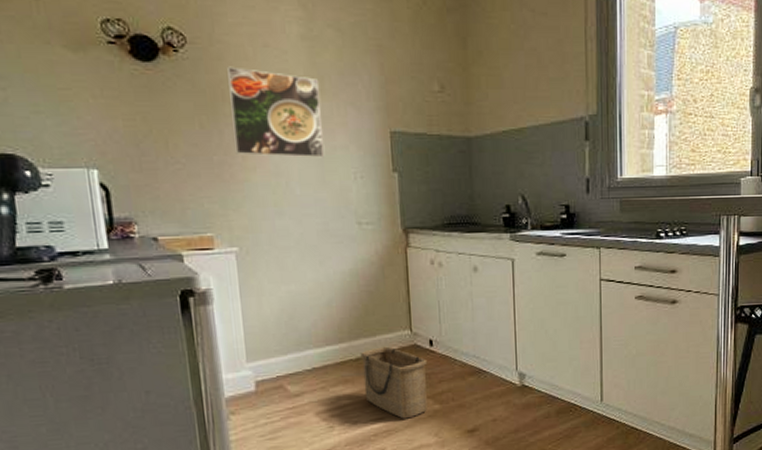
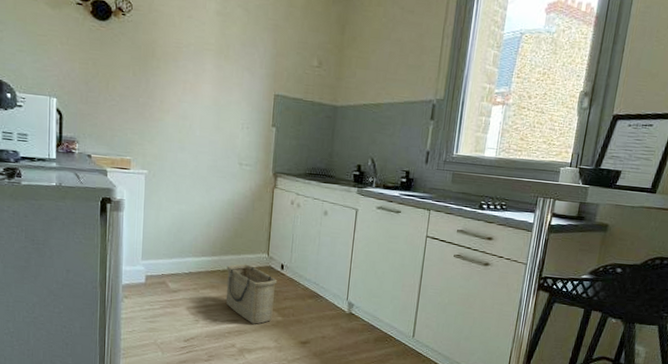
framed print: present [226,66,325,158] -> none [156,30,226,109]

